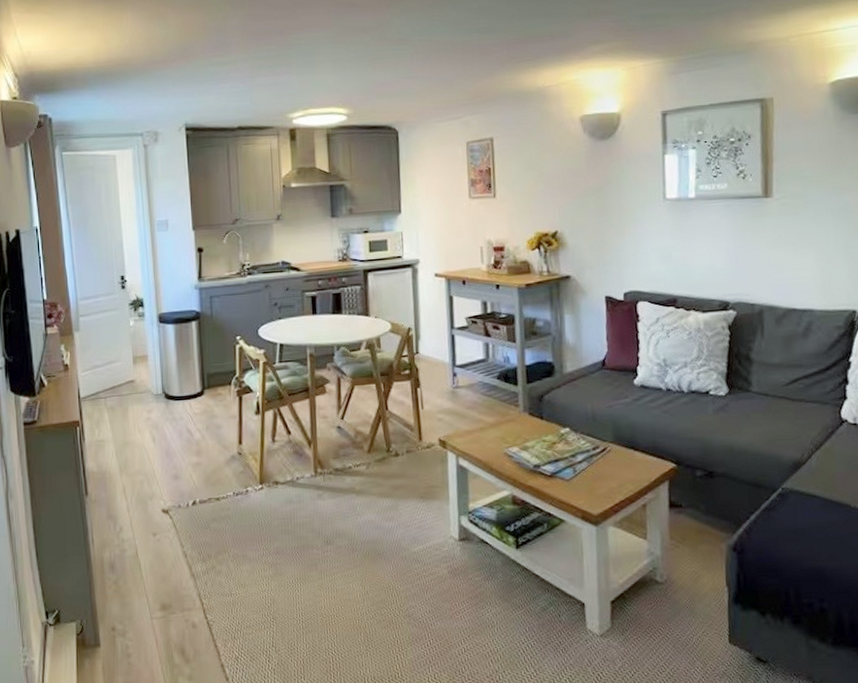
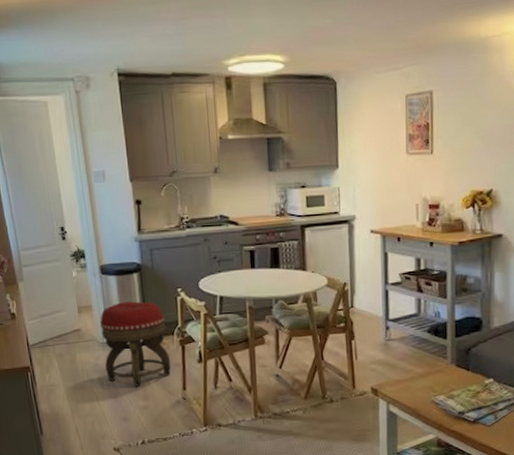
footstool: none [155,350,227,442] -> present [100,301,171,387]

